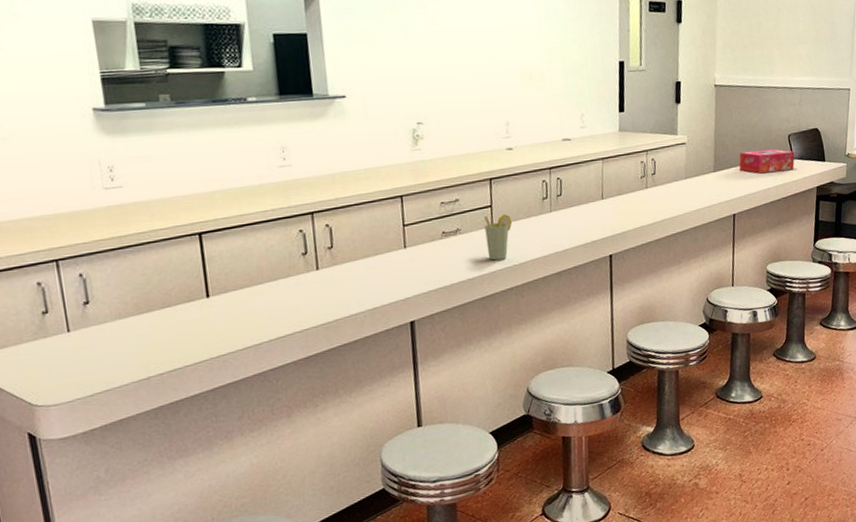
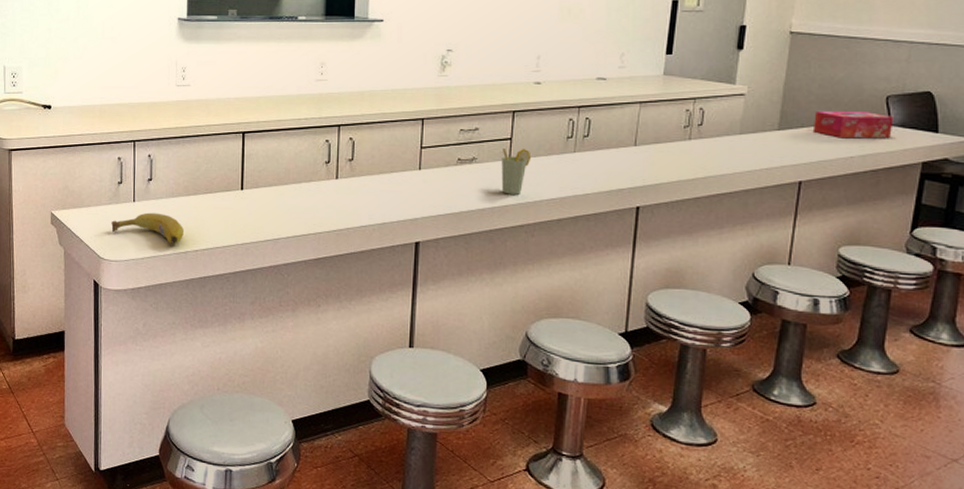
fruit: none [41,339,143,373] -> present [111,212,185,244]

